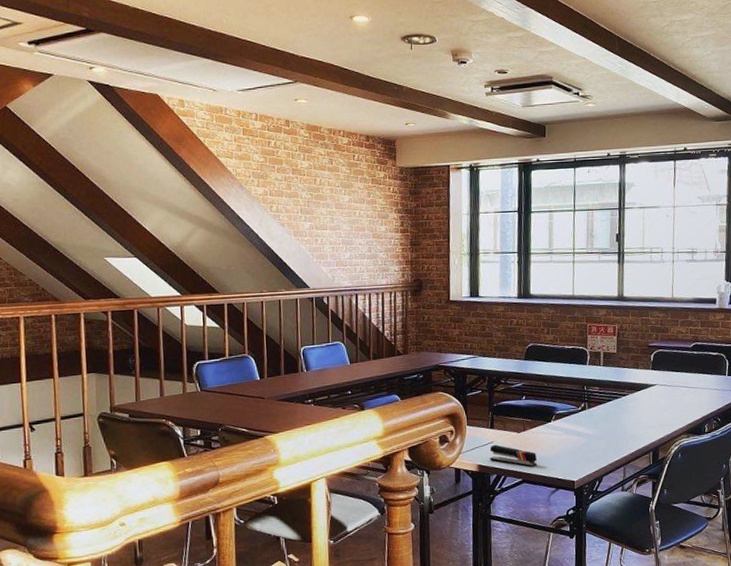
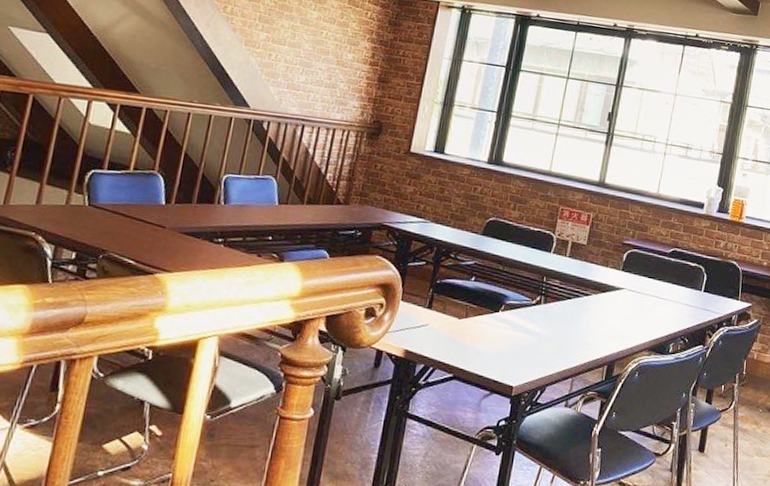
stapler: present [489,444,537,467] -> none [419,328,475,362]

